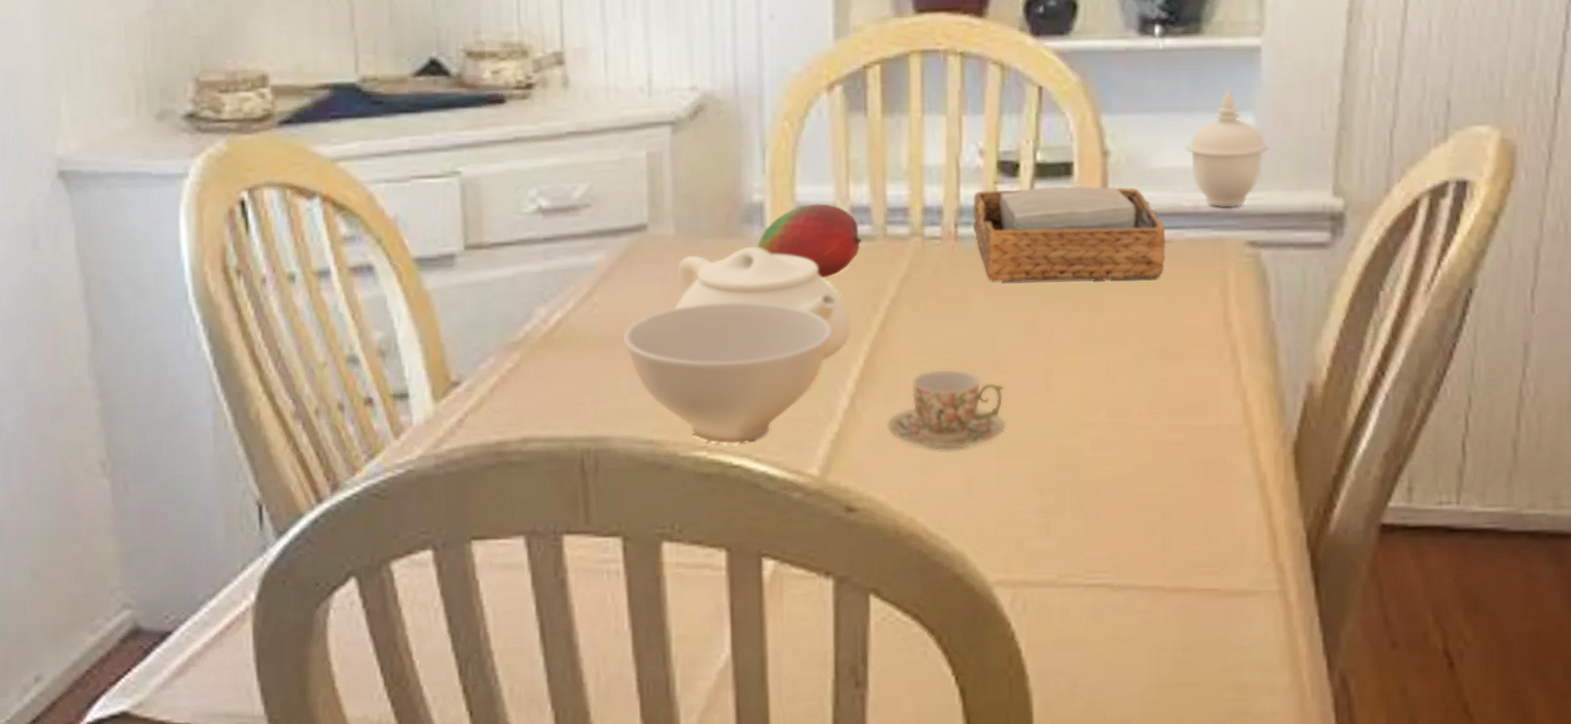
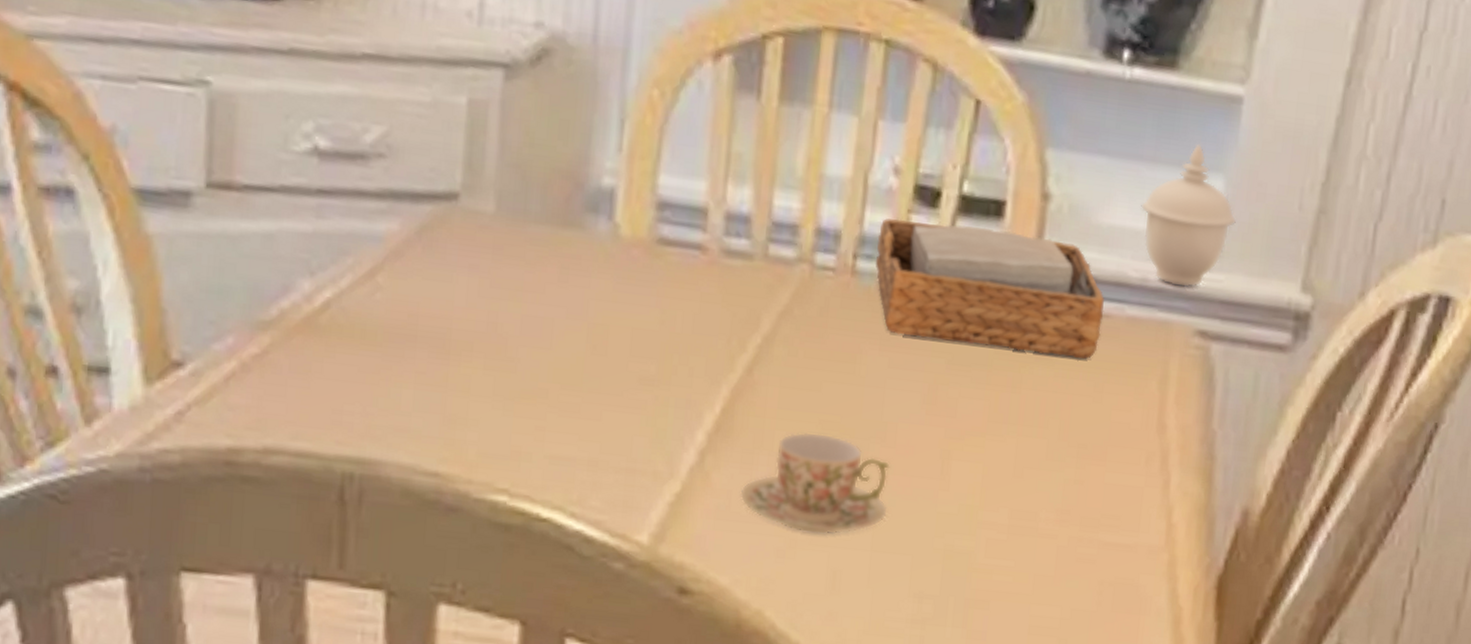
bowl: present [622,302,833,444] -> none [411,306,686,492]
teapot: present [674,246,852,360] -> none [484,241,712,401]
fruit: present [757,203,861,278] -> none [601,200,735,297]

